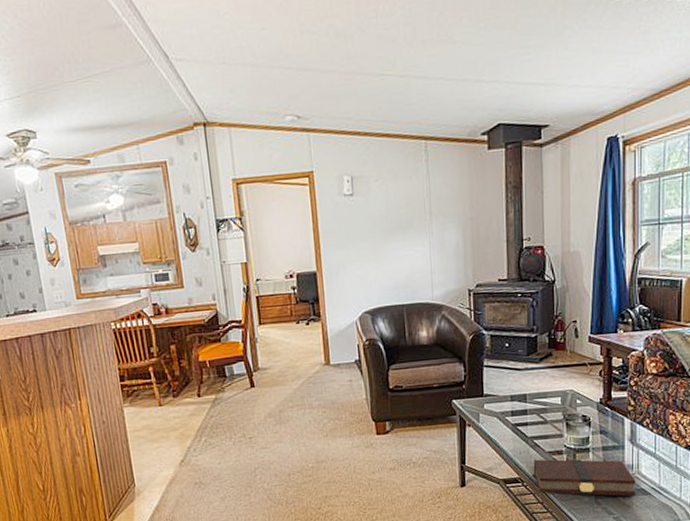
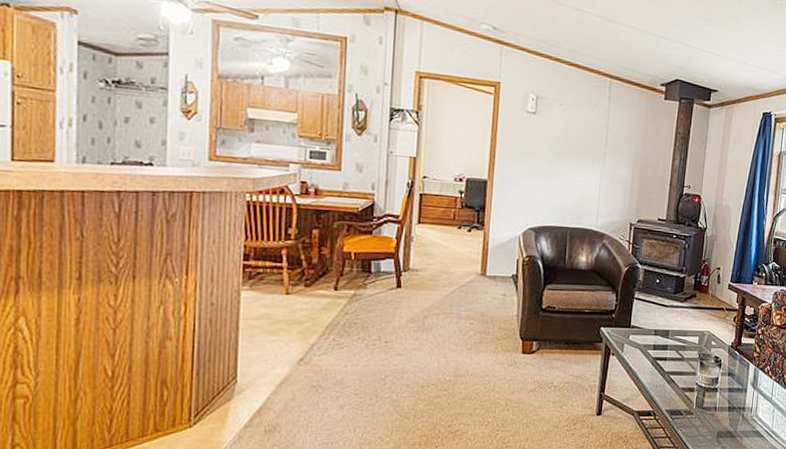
book: present [533,458,636,497] -> none [666,394,753,438]

